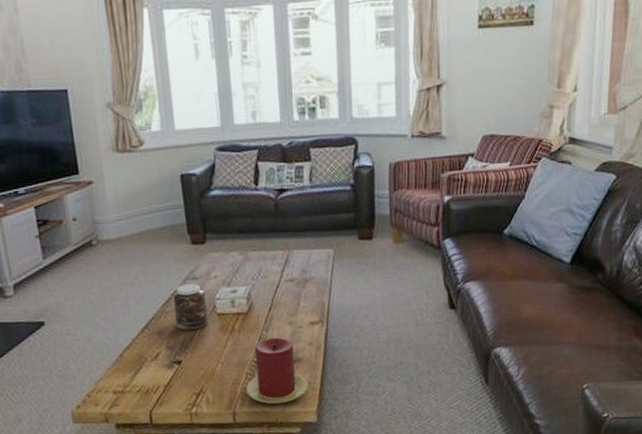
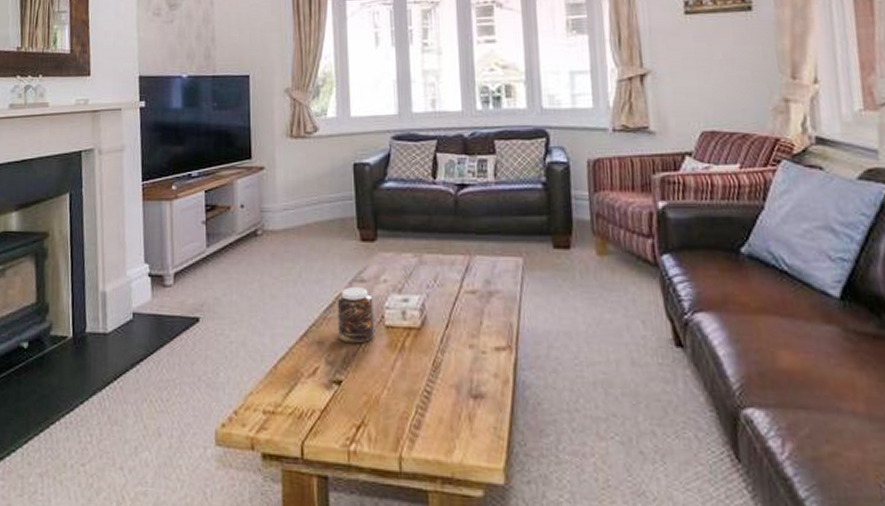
candle: present [246,337,308,404] -> none [416,362,493,453]

